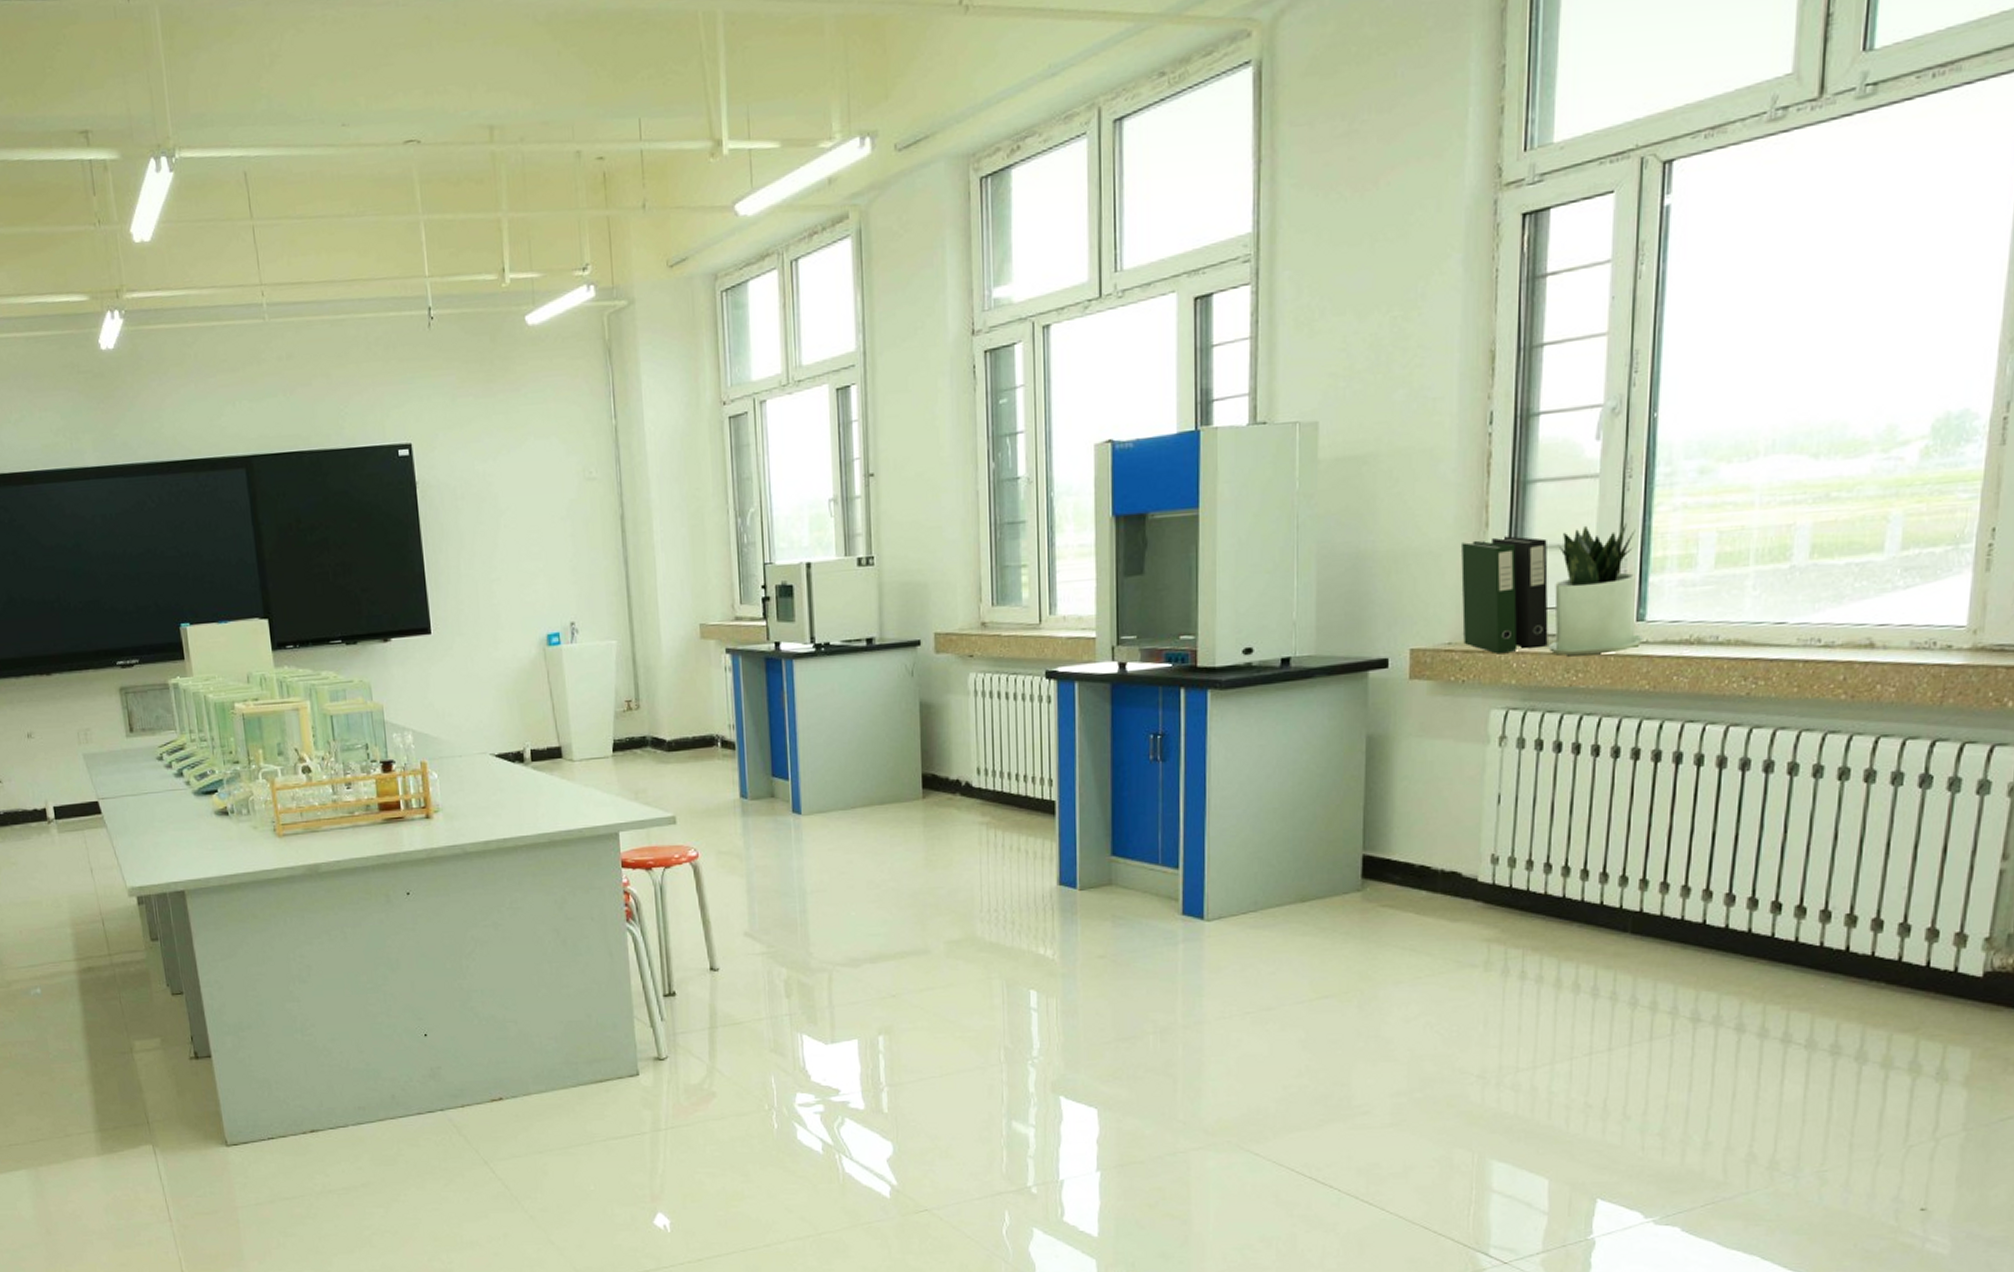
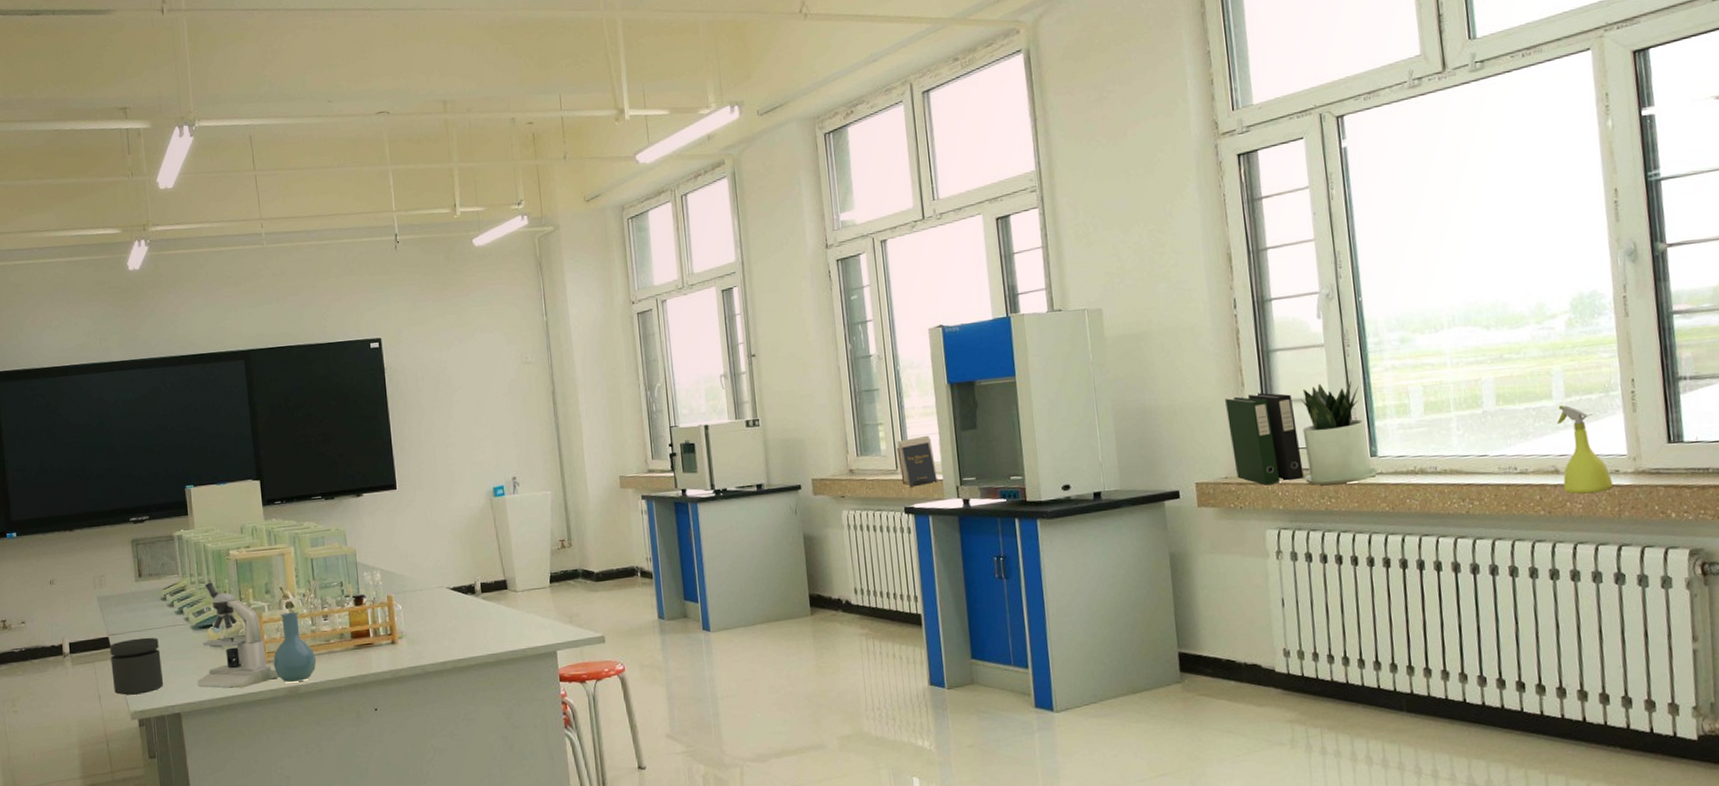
jar: none [100,803,164,869] -> present [110,637,164,696]
microscope: none [202,740,296,865] -> present [198,582,279,689]
flask: none [288,778,339,860] -> present [272,612,317,683]
books: none [1042,581,1089,646] -> present [897,435,937,488]
spray bottle: none [1875,561,1941,675] -> present [1557,405,1613,495]

